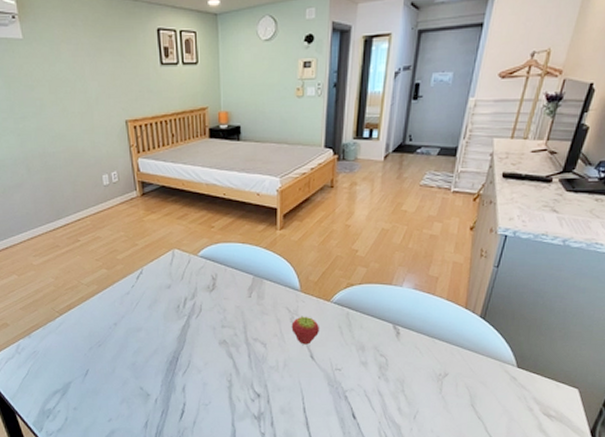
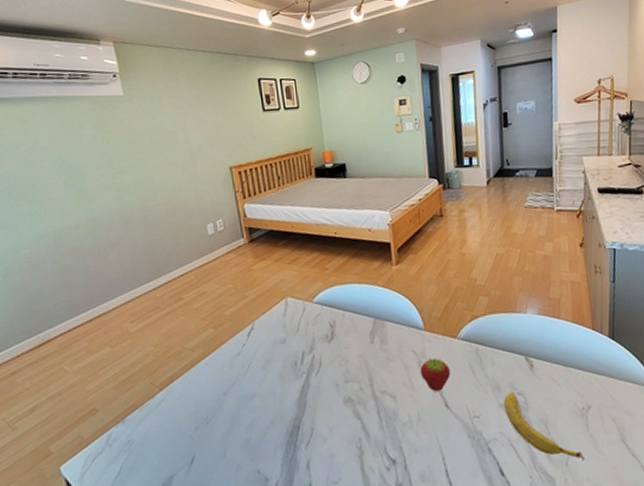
banana: none [365,352,433,417] -> present [503,391,585,461]

